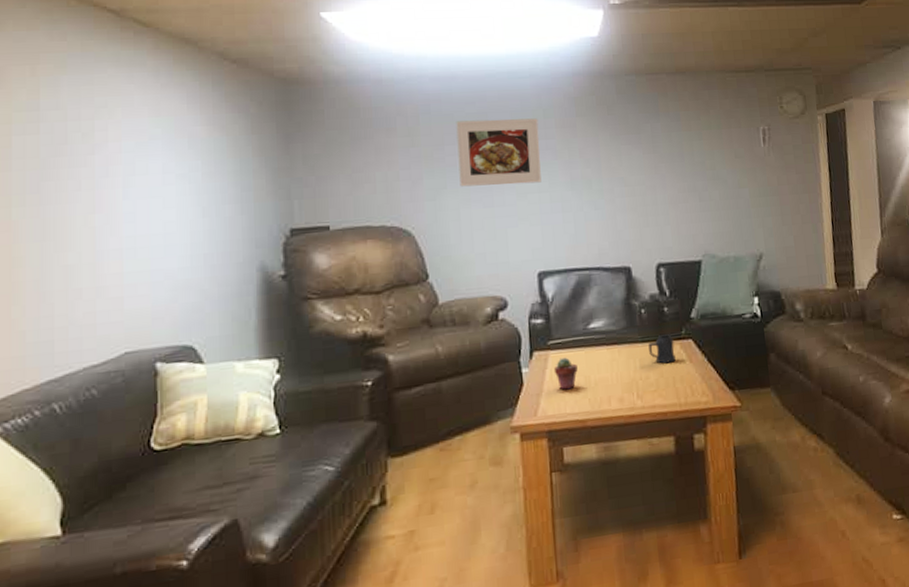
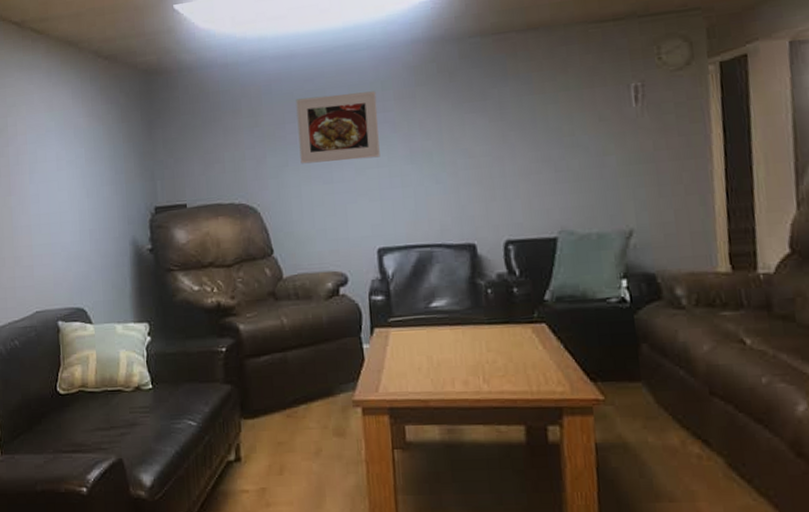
potted succulent: present [553,357,578,390] -> none [394,335,419,368]
mug: present [648,334,677,364] -> none [496,317,528,348]

